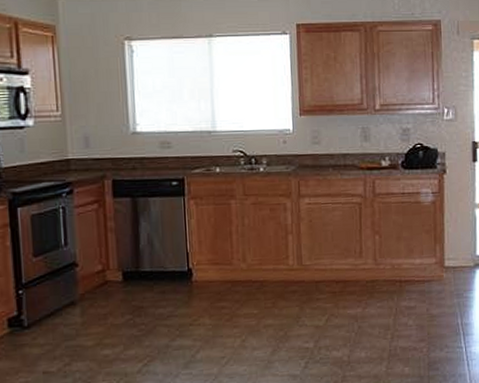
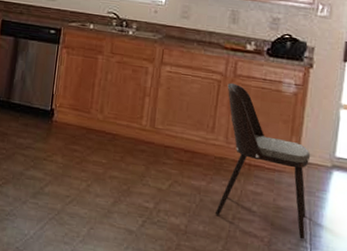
dining chair: none [368,202,459,341] -> present [216,82,311,240]

